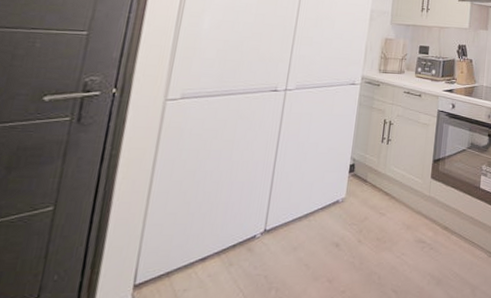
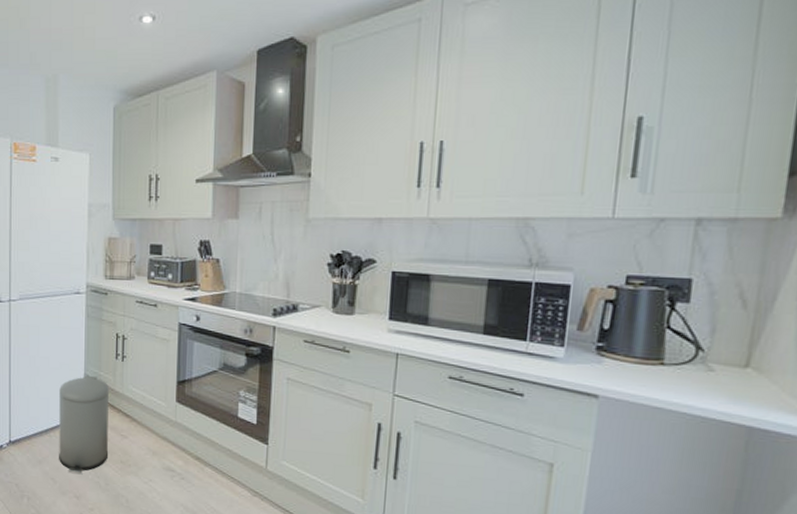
pedal bin: none [315,158,373,257] -> present [59,375,109,474]

